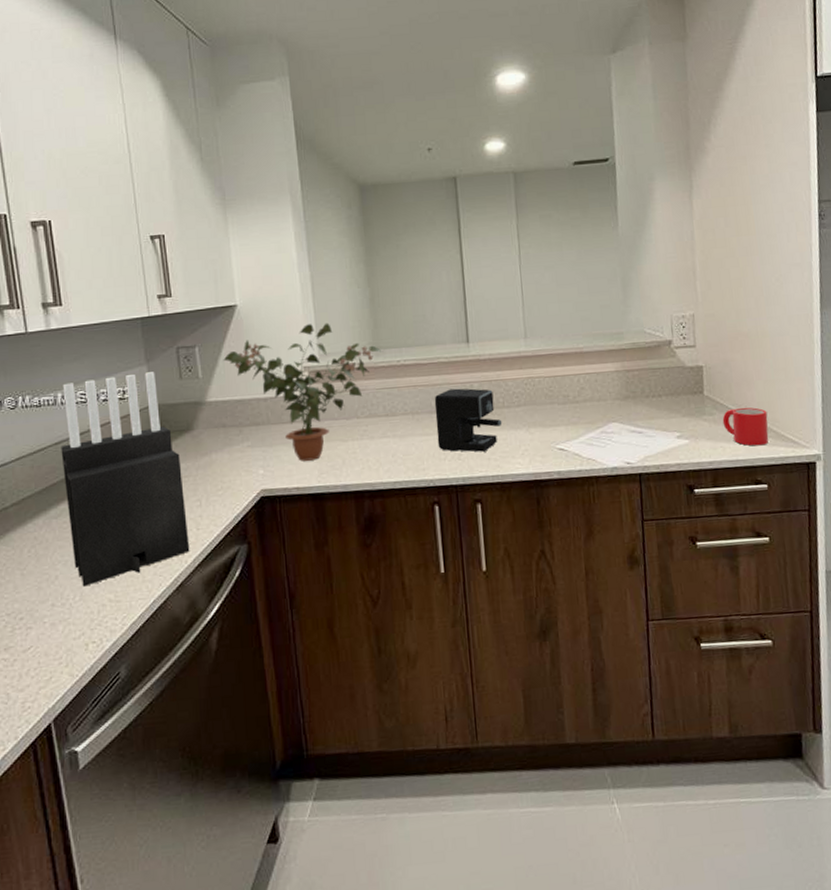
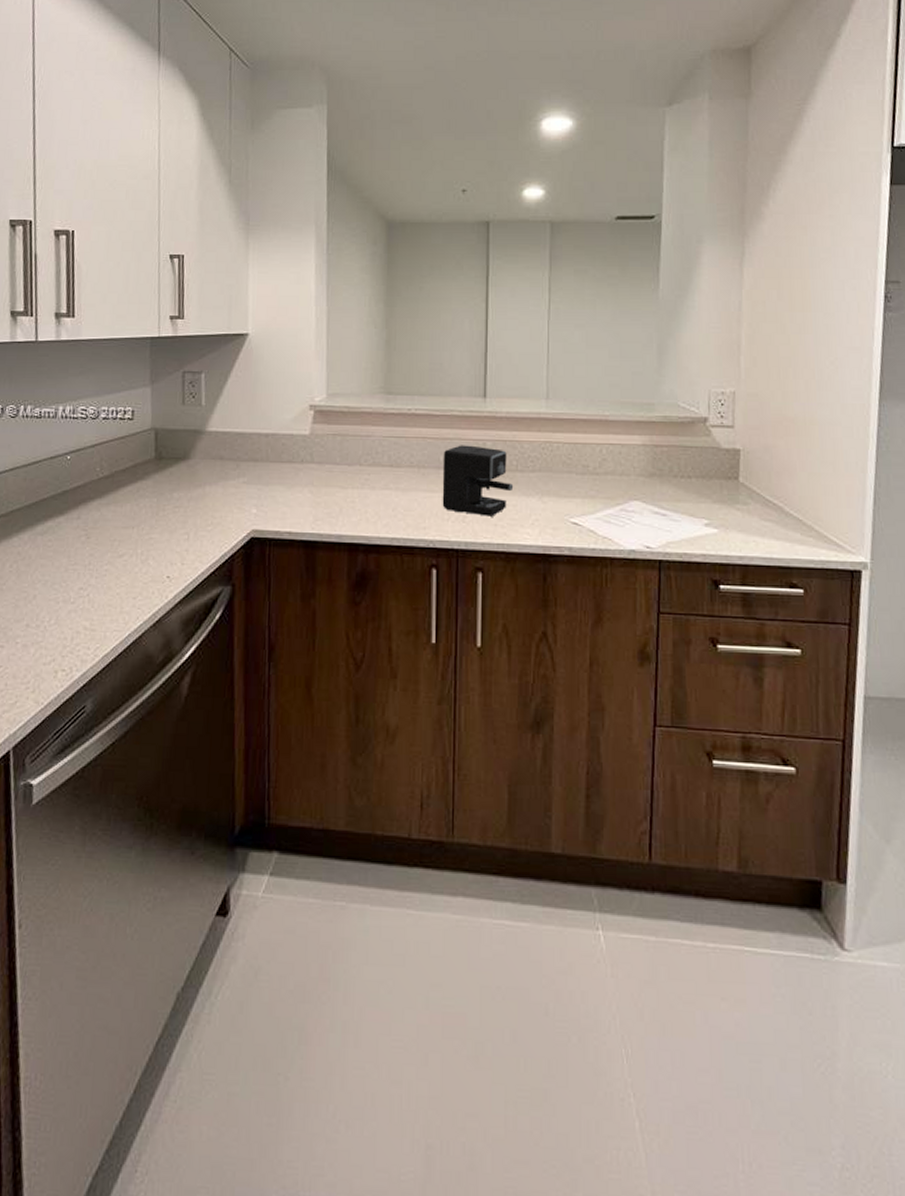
knife block: present [61,372,190,587] -> none [54,394,174,610]
potted plant: present [223,322,382,461] -> none [228,361,393,505]
mug: present [722,407,769,446] -> none [758,500,810,545]

